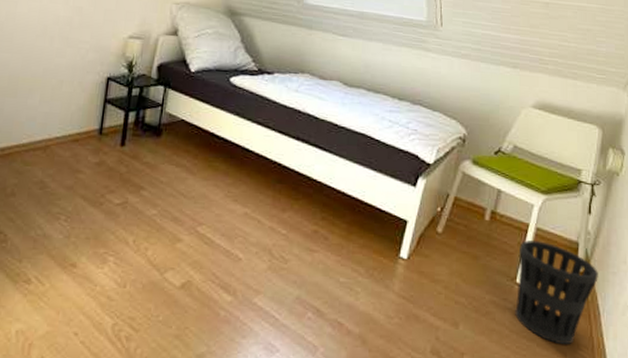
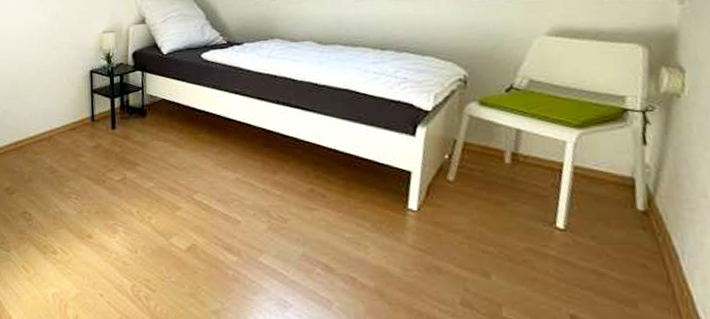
wastebasket: present [515,240,598,345] -> none [554,180,669,293]

